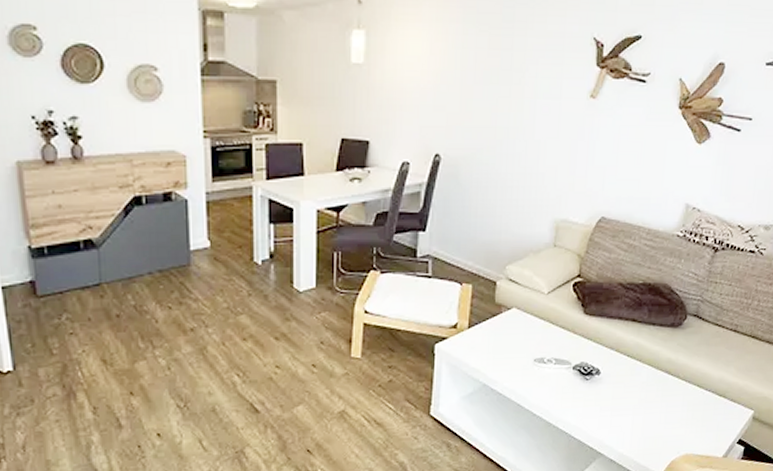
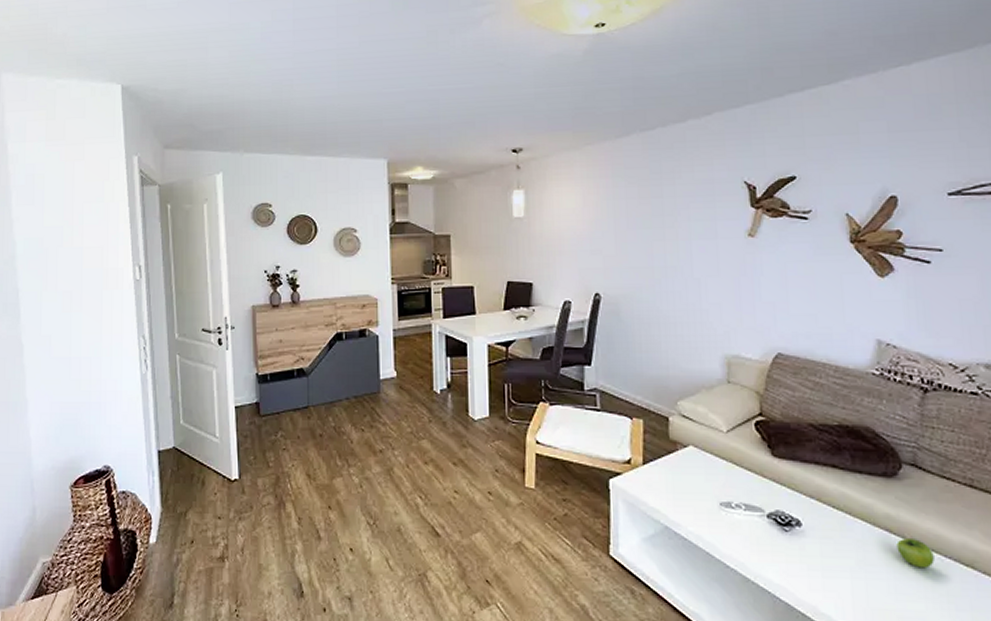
fruit: none [671,377,698,401] -> present [896,538,934,569]

